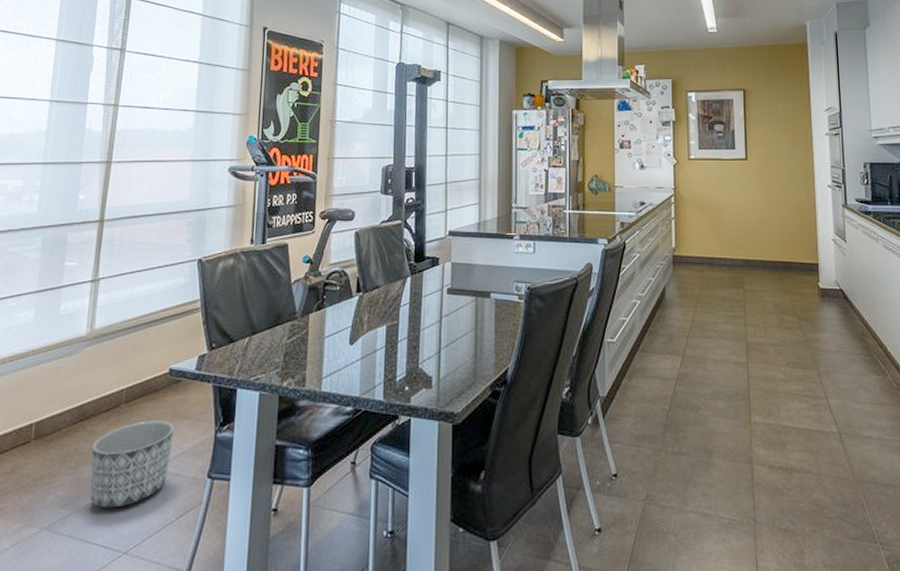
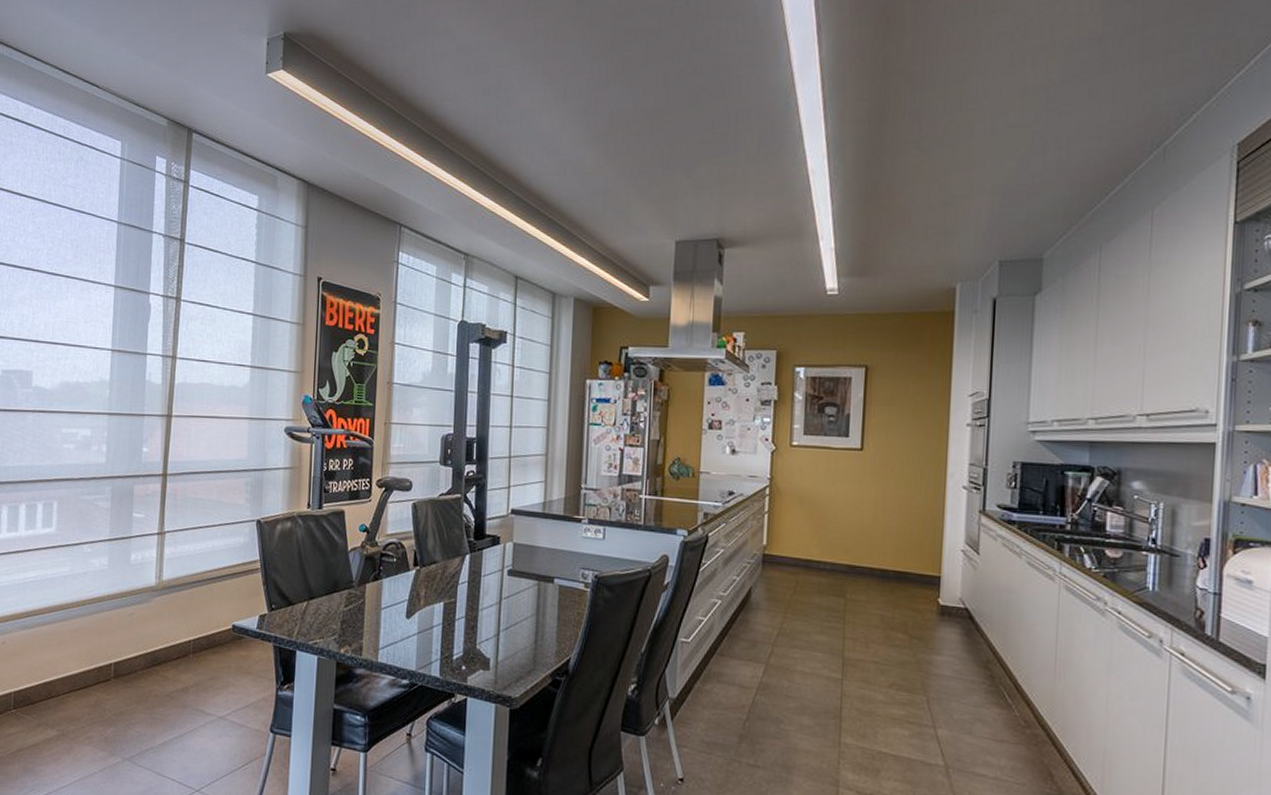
planter: present [90,420,174,509] -> none [164,672,238,749]

